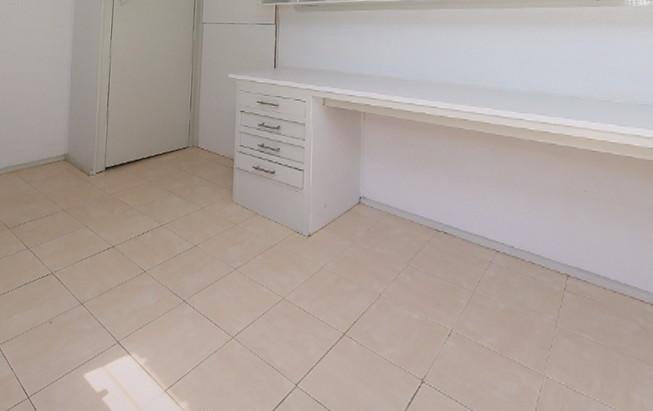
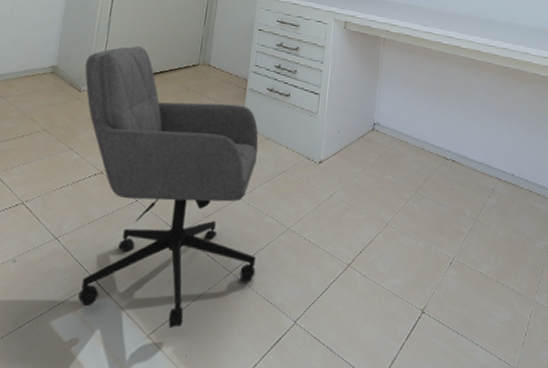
office chair: none [91,133,256,386] -> present [78,46,259,329]

